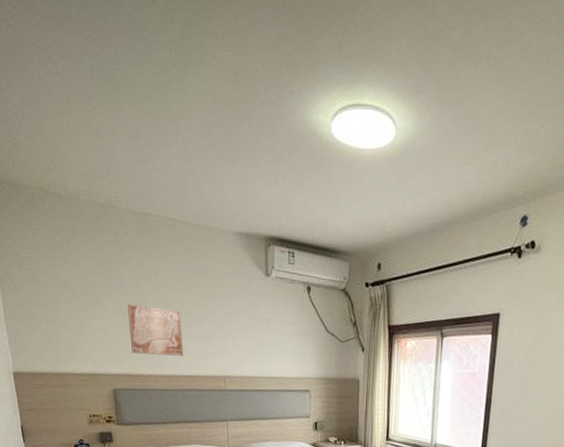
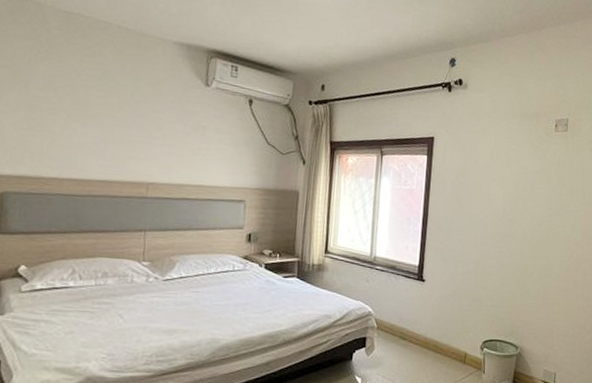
wall art: present [127,304,184,356] -> none [32,101,103,160]

